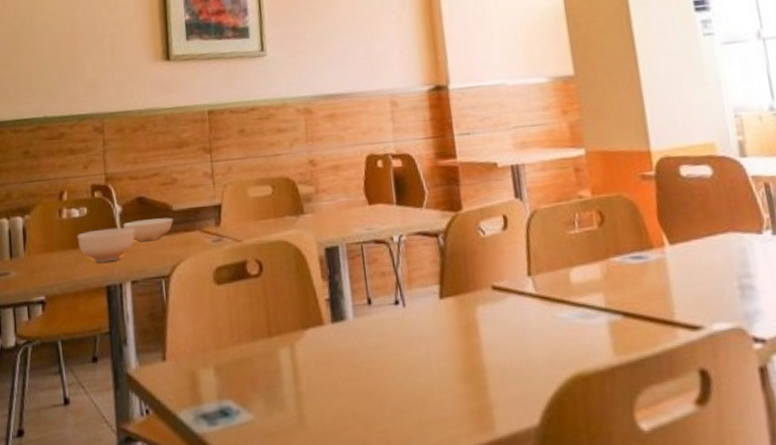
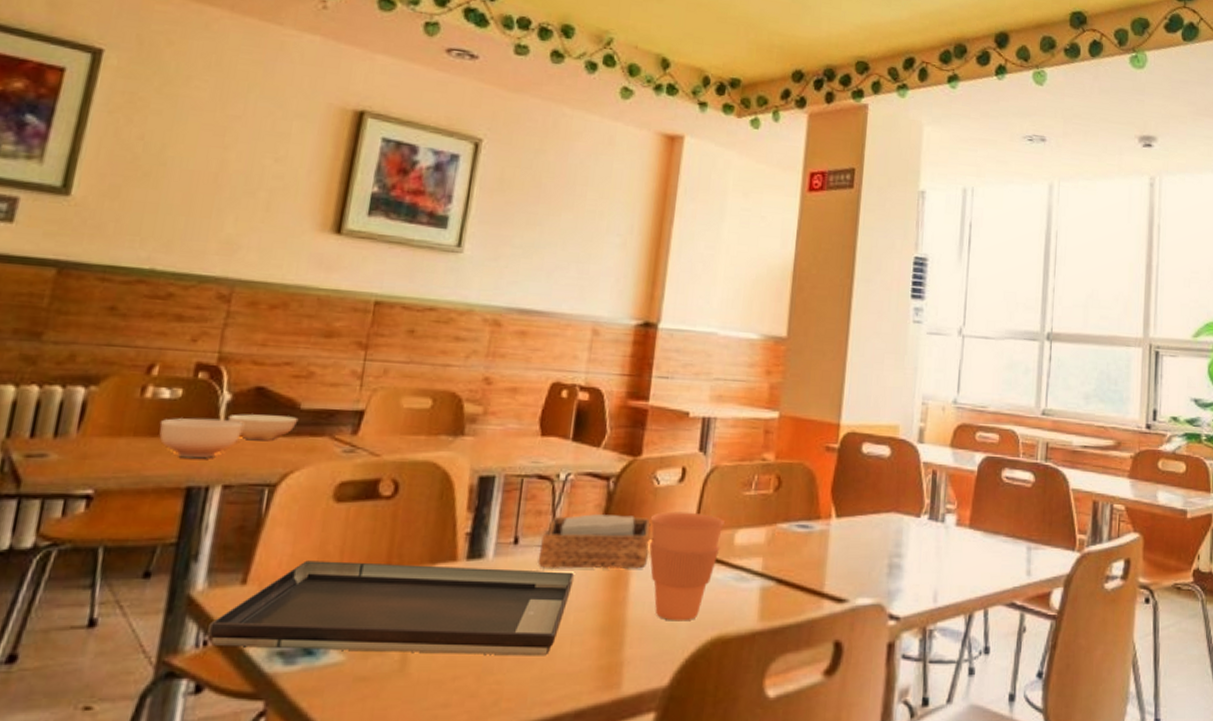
tray: none [147,325,429,414] -> present [208,560,575,656]
napkin holder: none [391,267,492,324] -> present [537,514,651,569]
cup: none [484,256,558,363] -> present [649,511,724,622]

